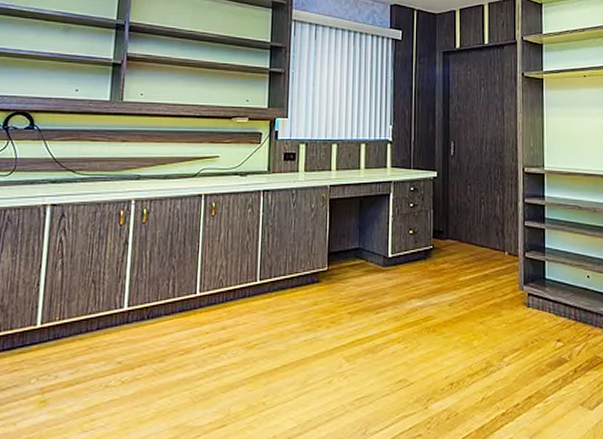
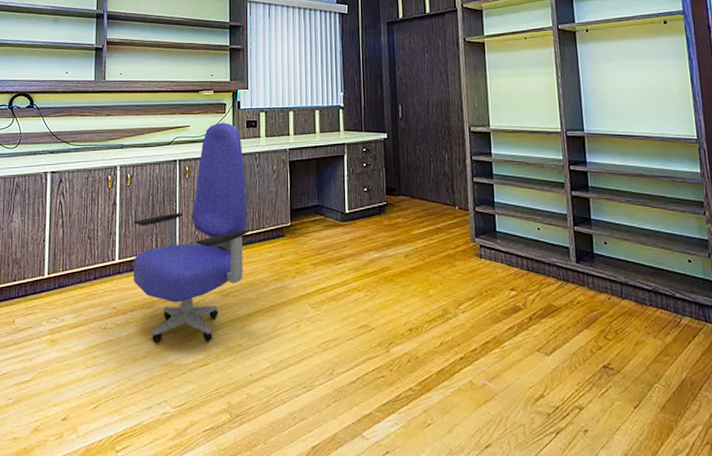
office chair: none [143,154,281,402] -> present [133,122,249,343]

